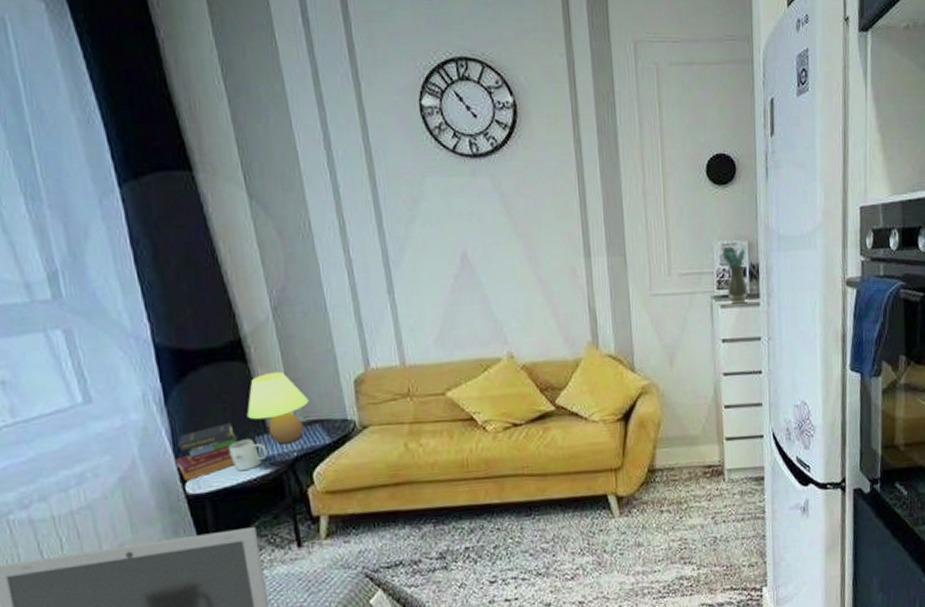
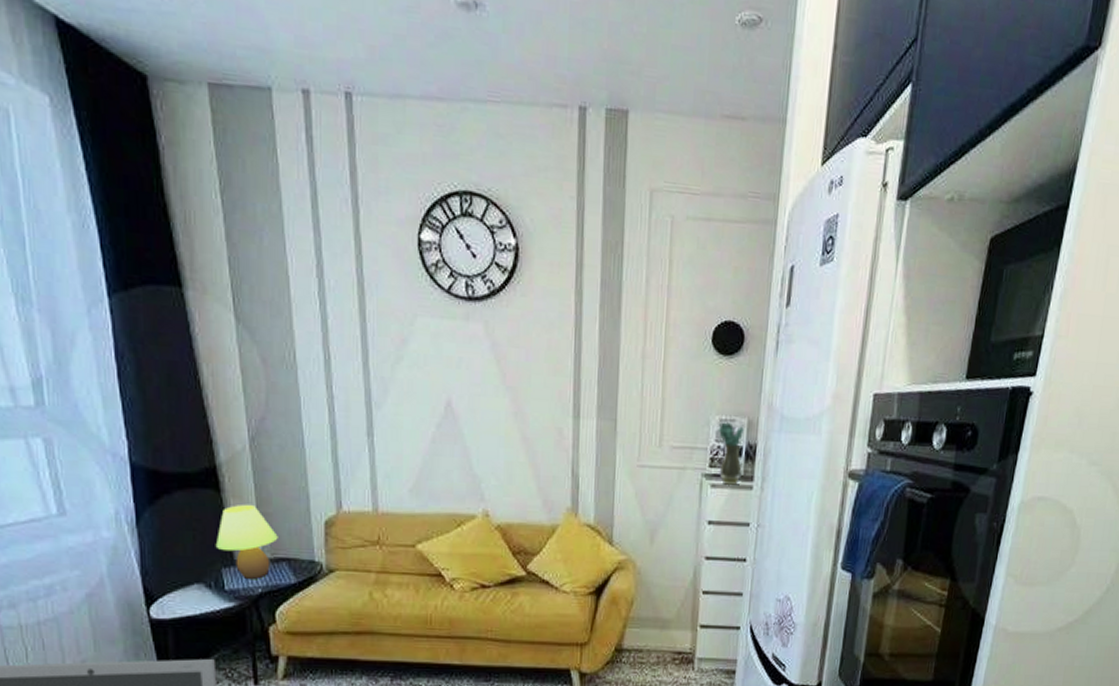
books: present [175,422,239,481] -> none [142,550,206,605]
mug: present [228,439,268,472] -> none [194,569,233,602]

